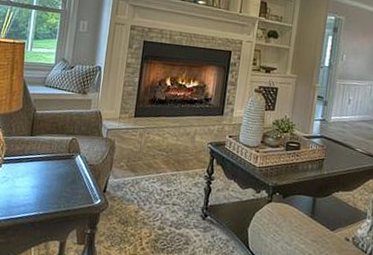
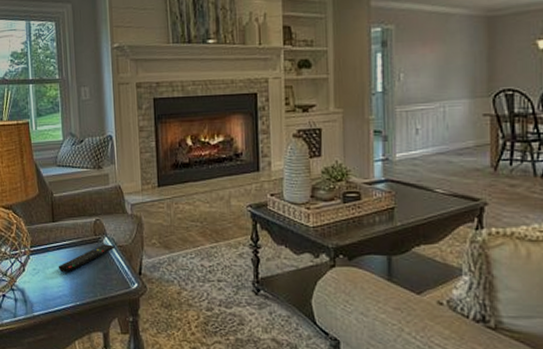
remote control: none [28,161,86,184] -> present [58,244,115,273]

